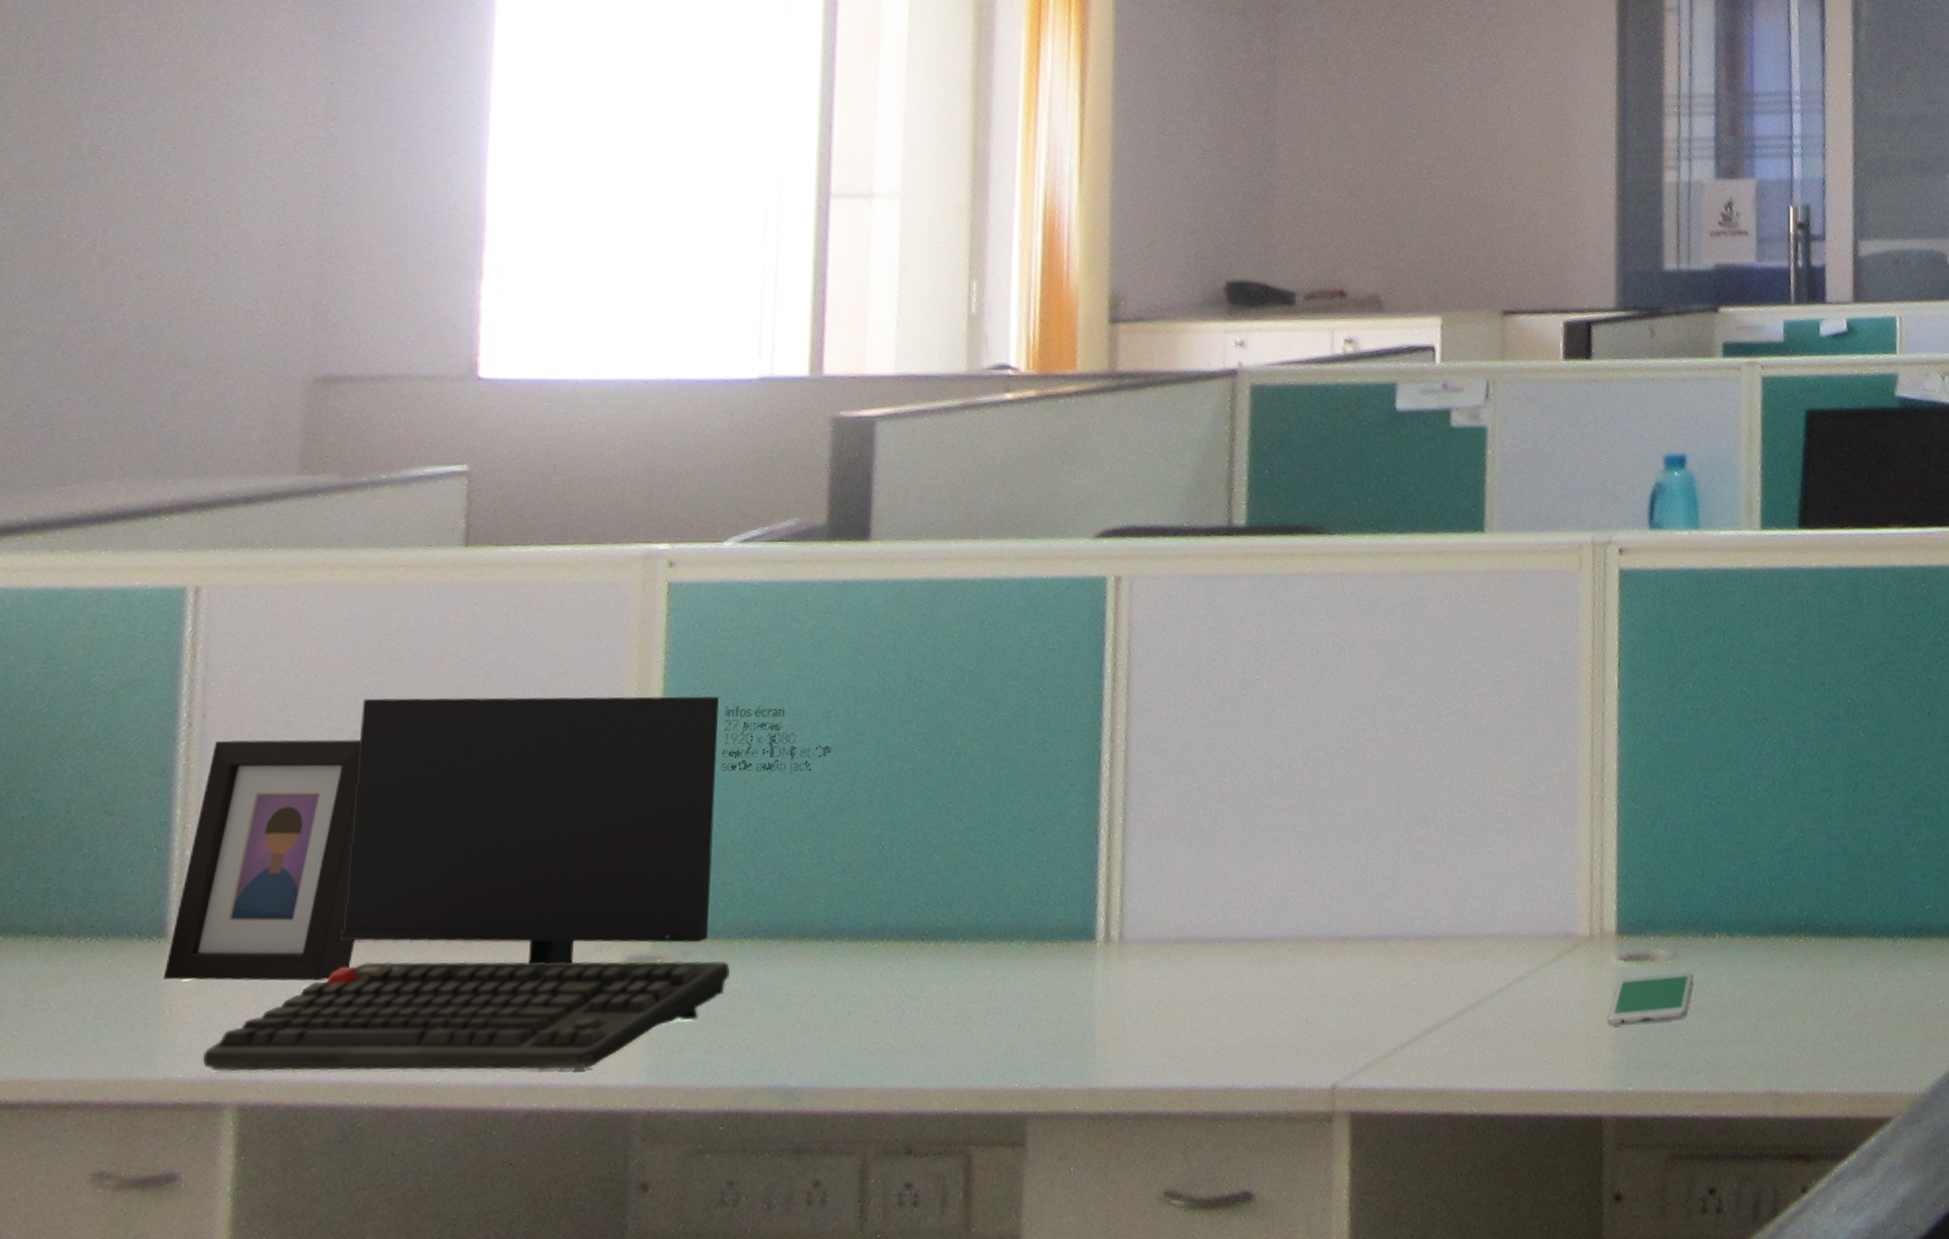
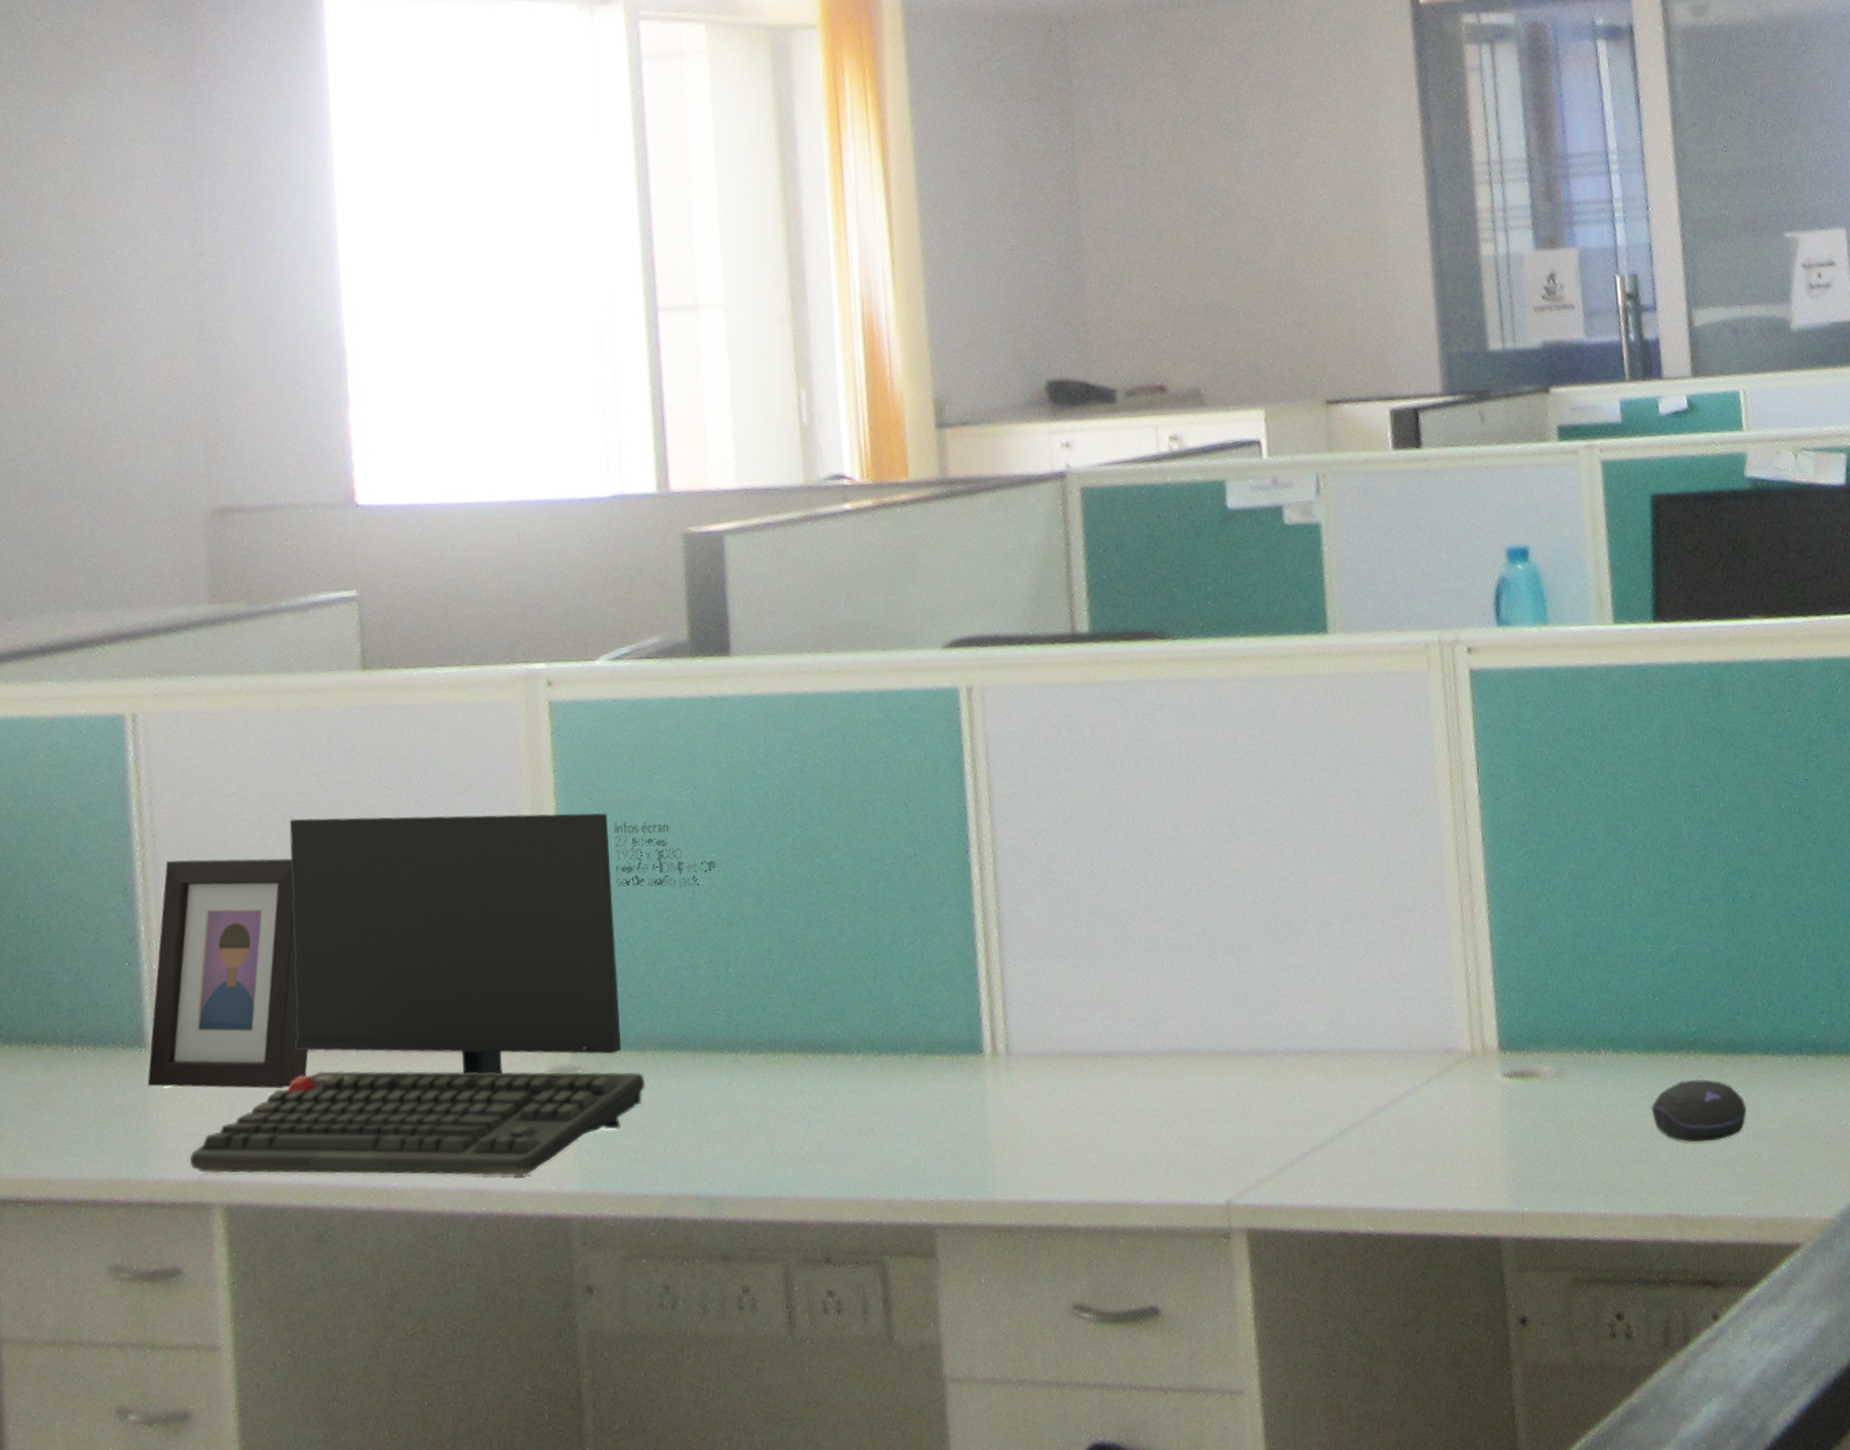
phone: present [1607,972,1694,1027] -> none [1496,1090,1582,1145]
computer mouse: none [1759,961,1850,1022] -> present [1651,1079,1747,1143]

